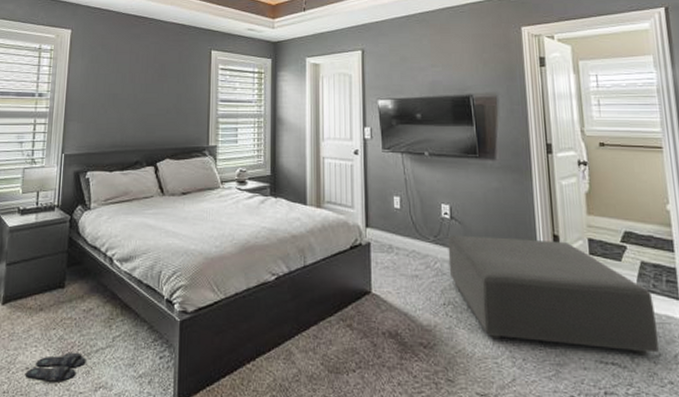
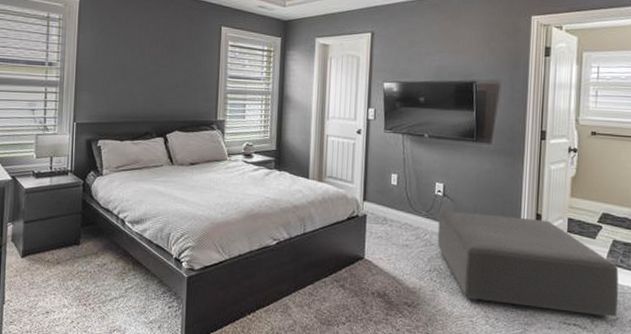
slippers: present [25,352,86,382] -> none [45,300,101,325]

